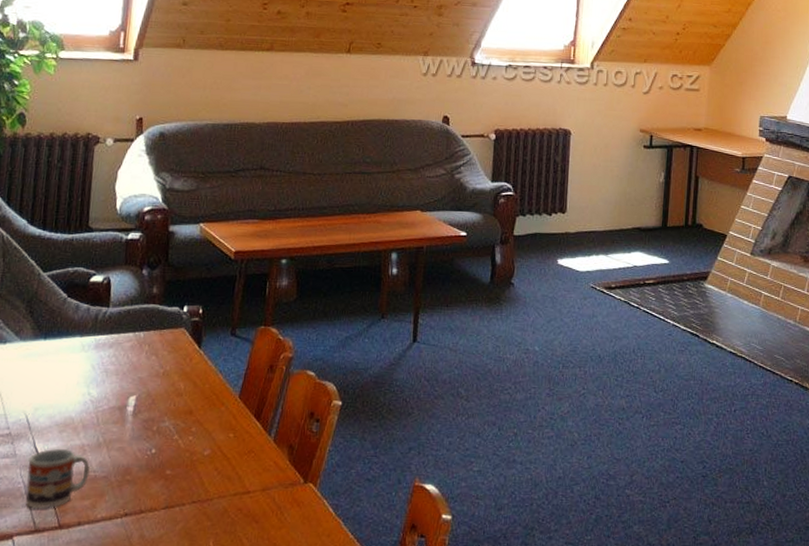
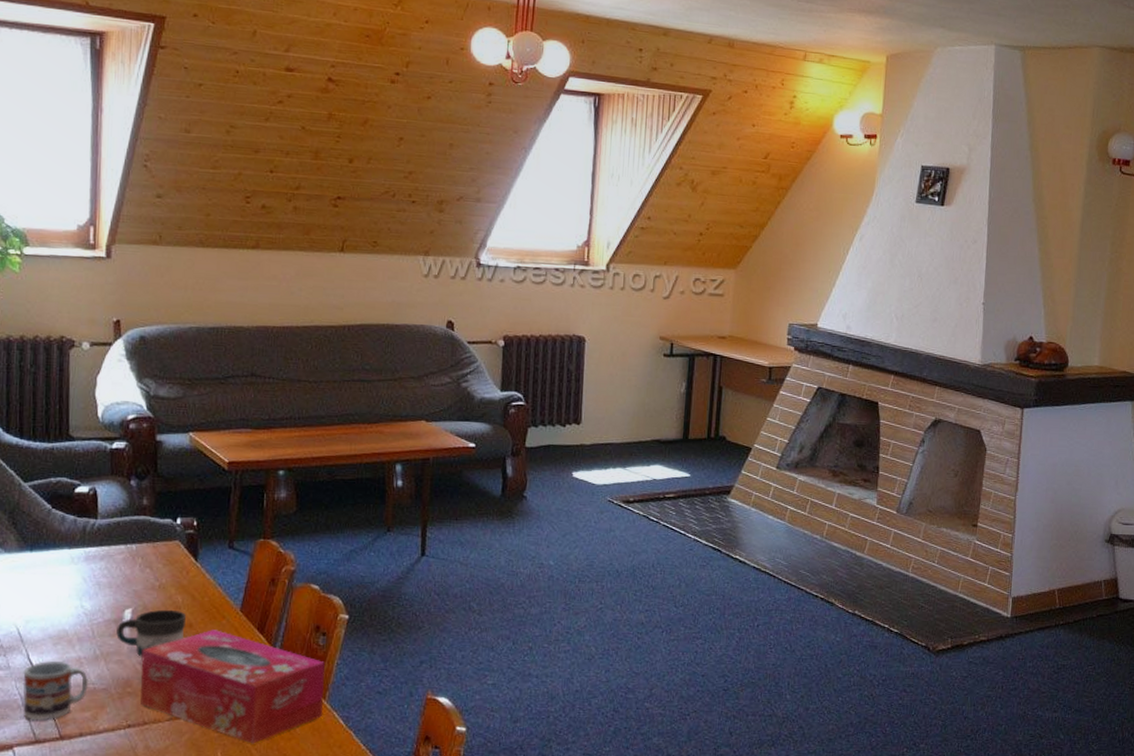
mug: none [120,396,187,444] -> present [116,609,186,657]
tissue box: none [138,416,317,533] -> present [140,630,325,744]

